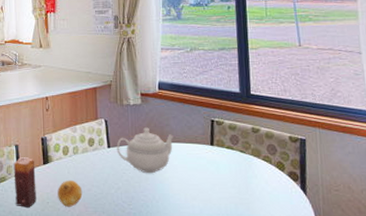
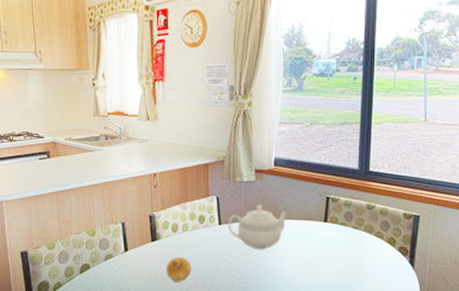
candle: present [13,157,37,208] -> none [120,235,145,283]

